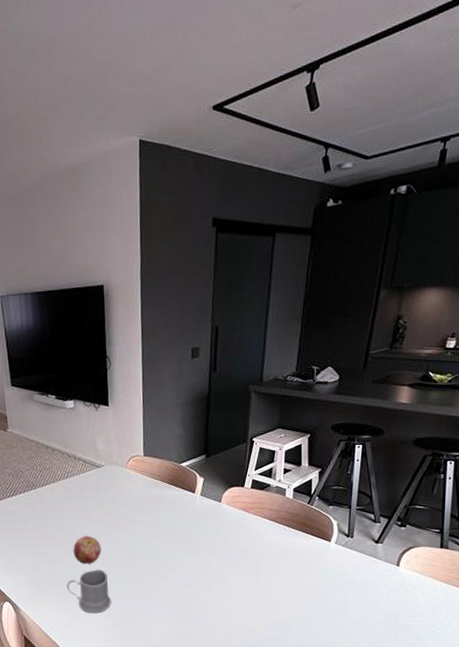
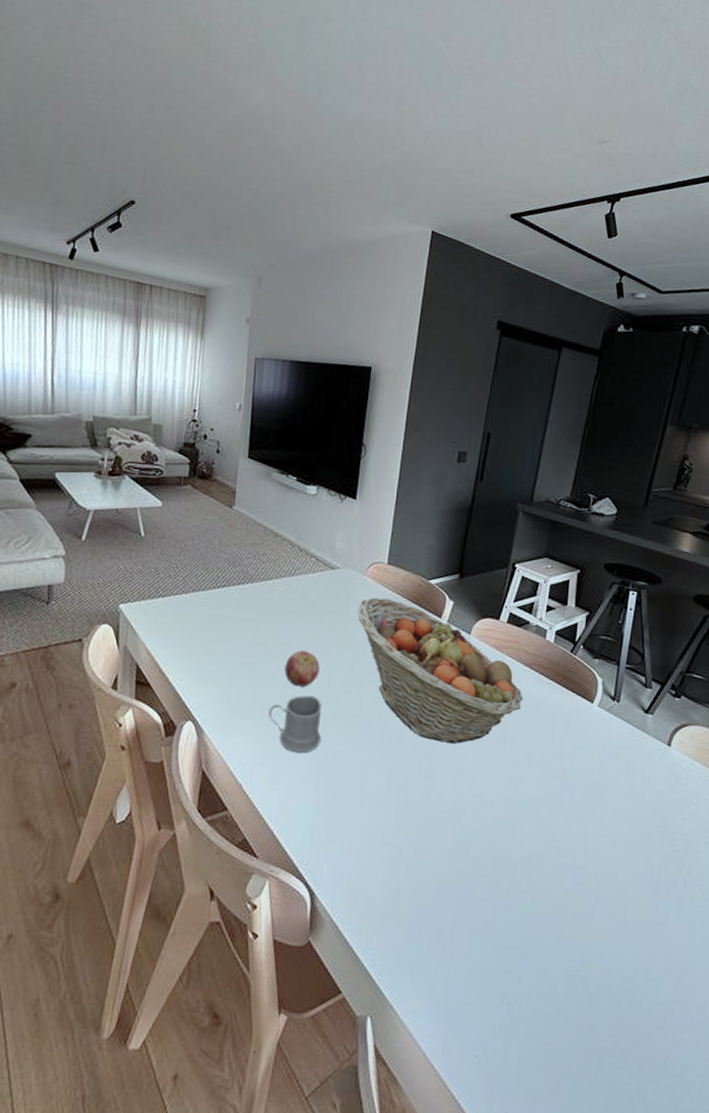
fruit basket: none [125,484,271,590] -> present [358,597,523,744]

